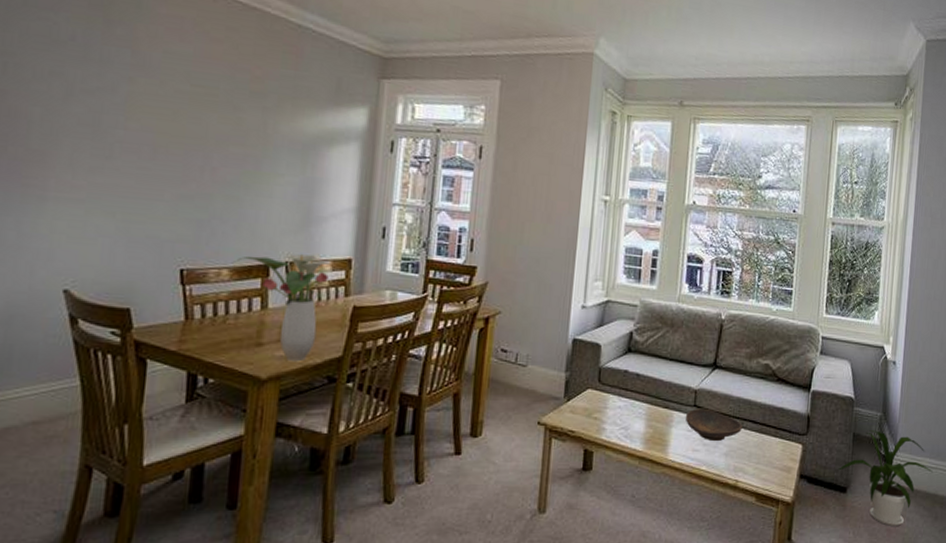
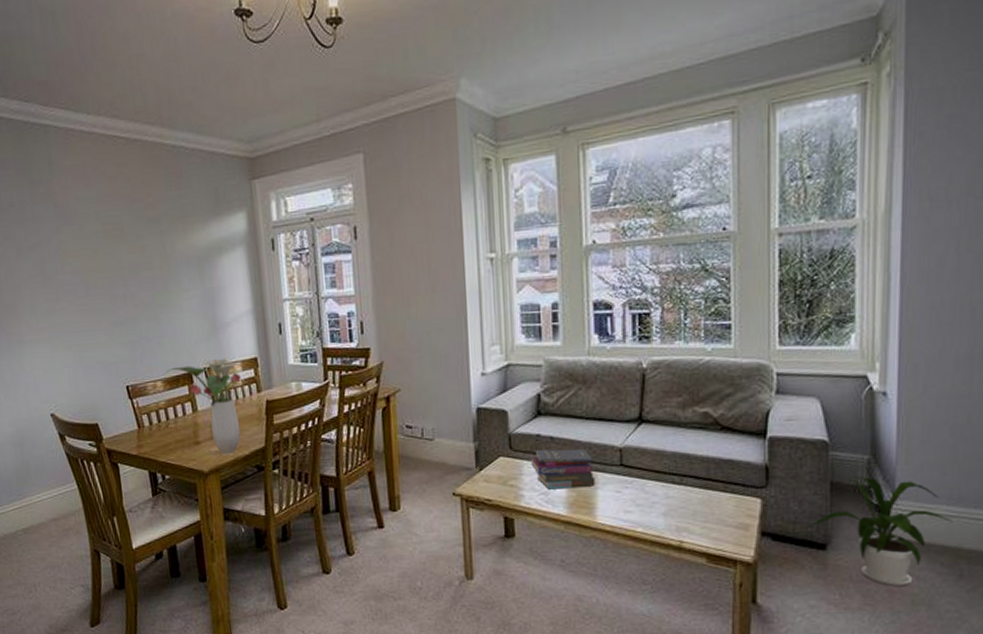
books: none [616,385,672,425] -> present [530,448,595,490]
decorative bowl: present [685,408,742,441] -> none [611,467,682,501]

